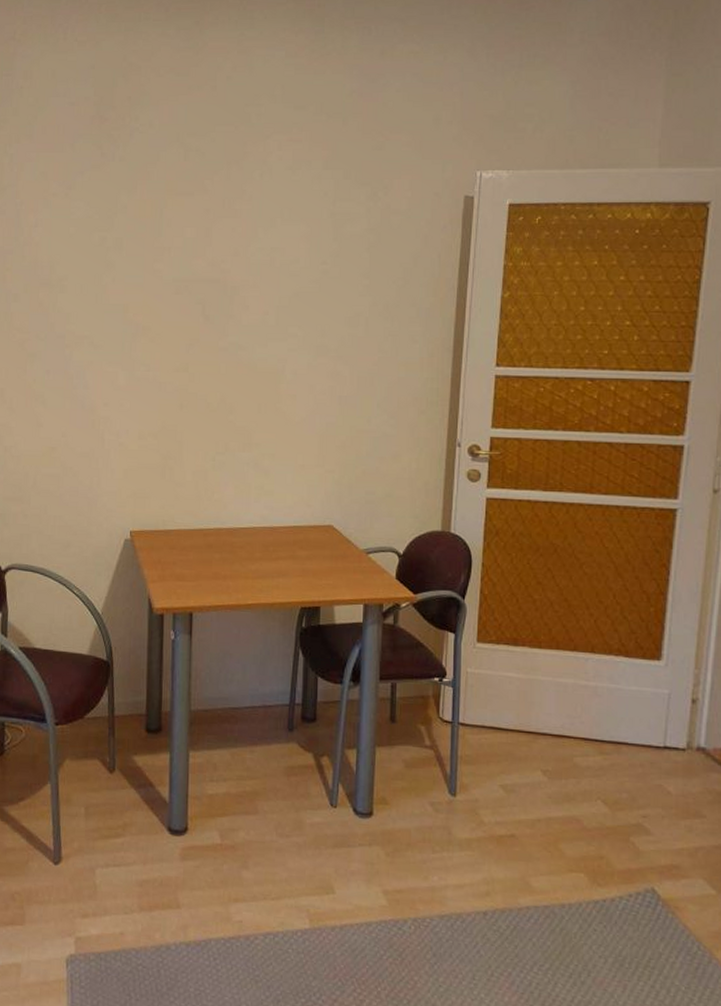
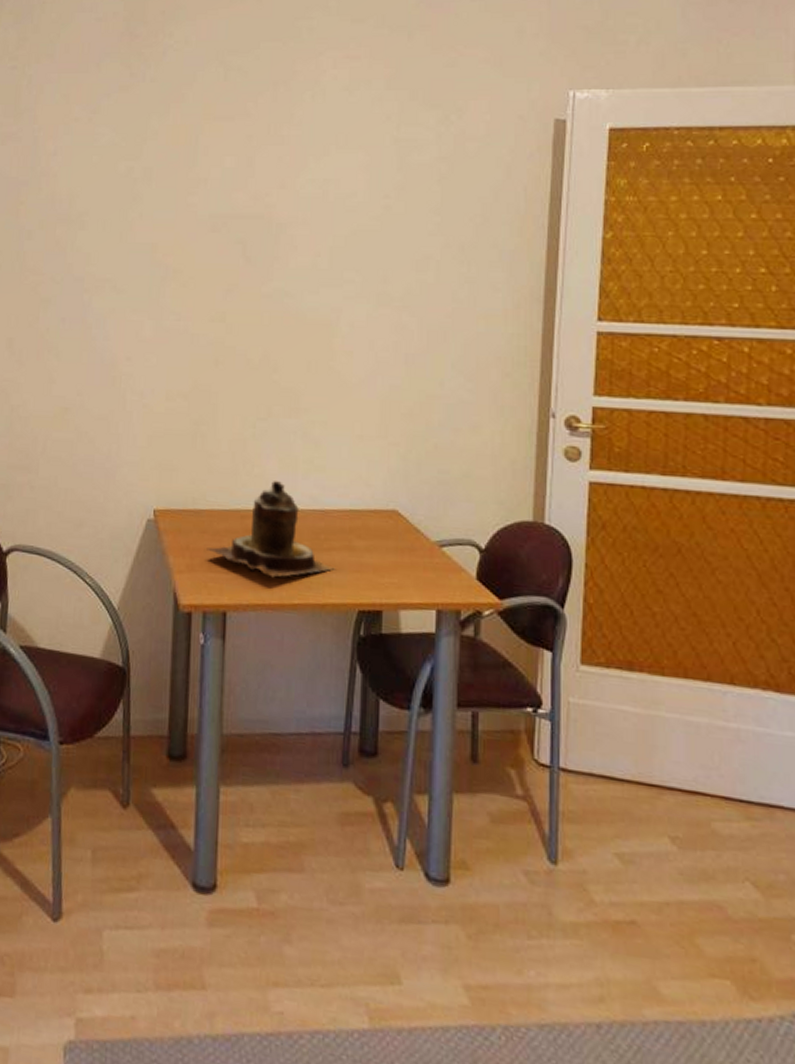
teapot: none [175,503,282,583] -> present [207,480,335,578]

